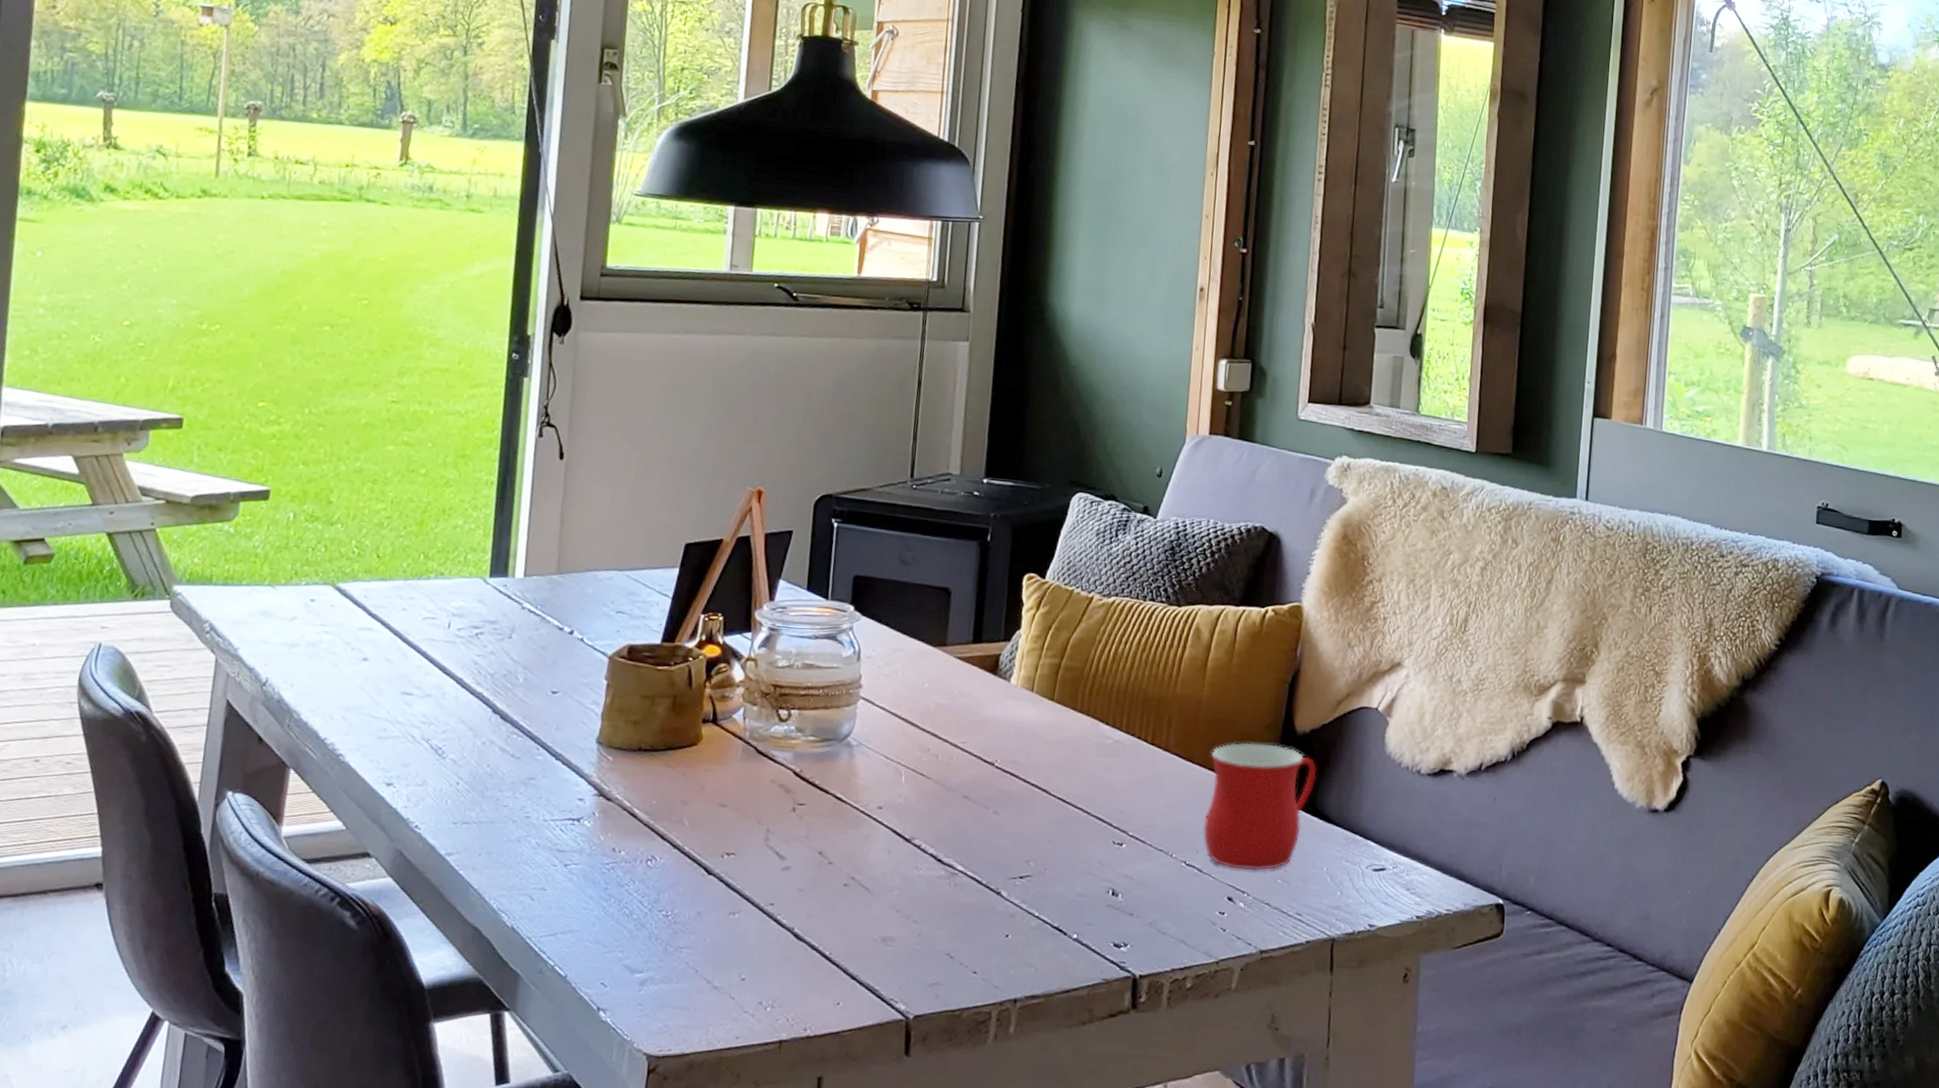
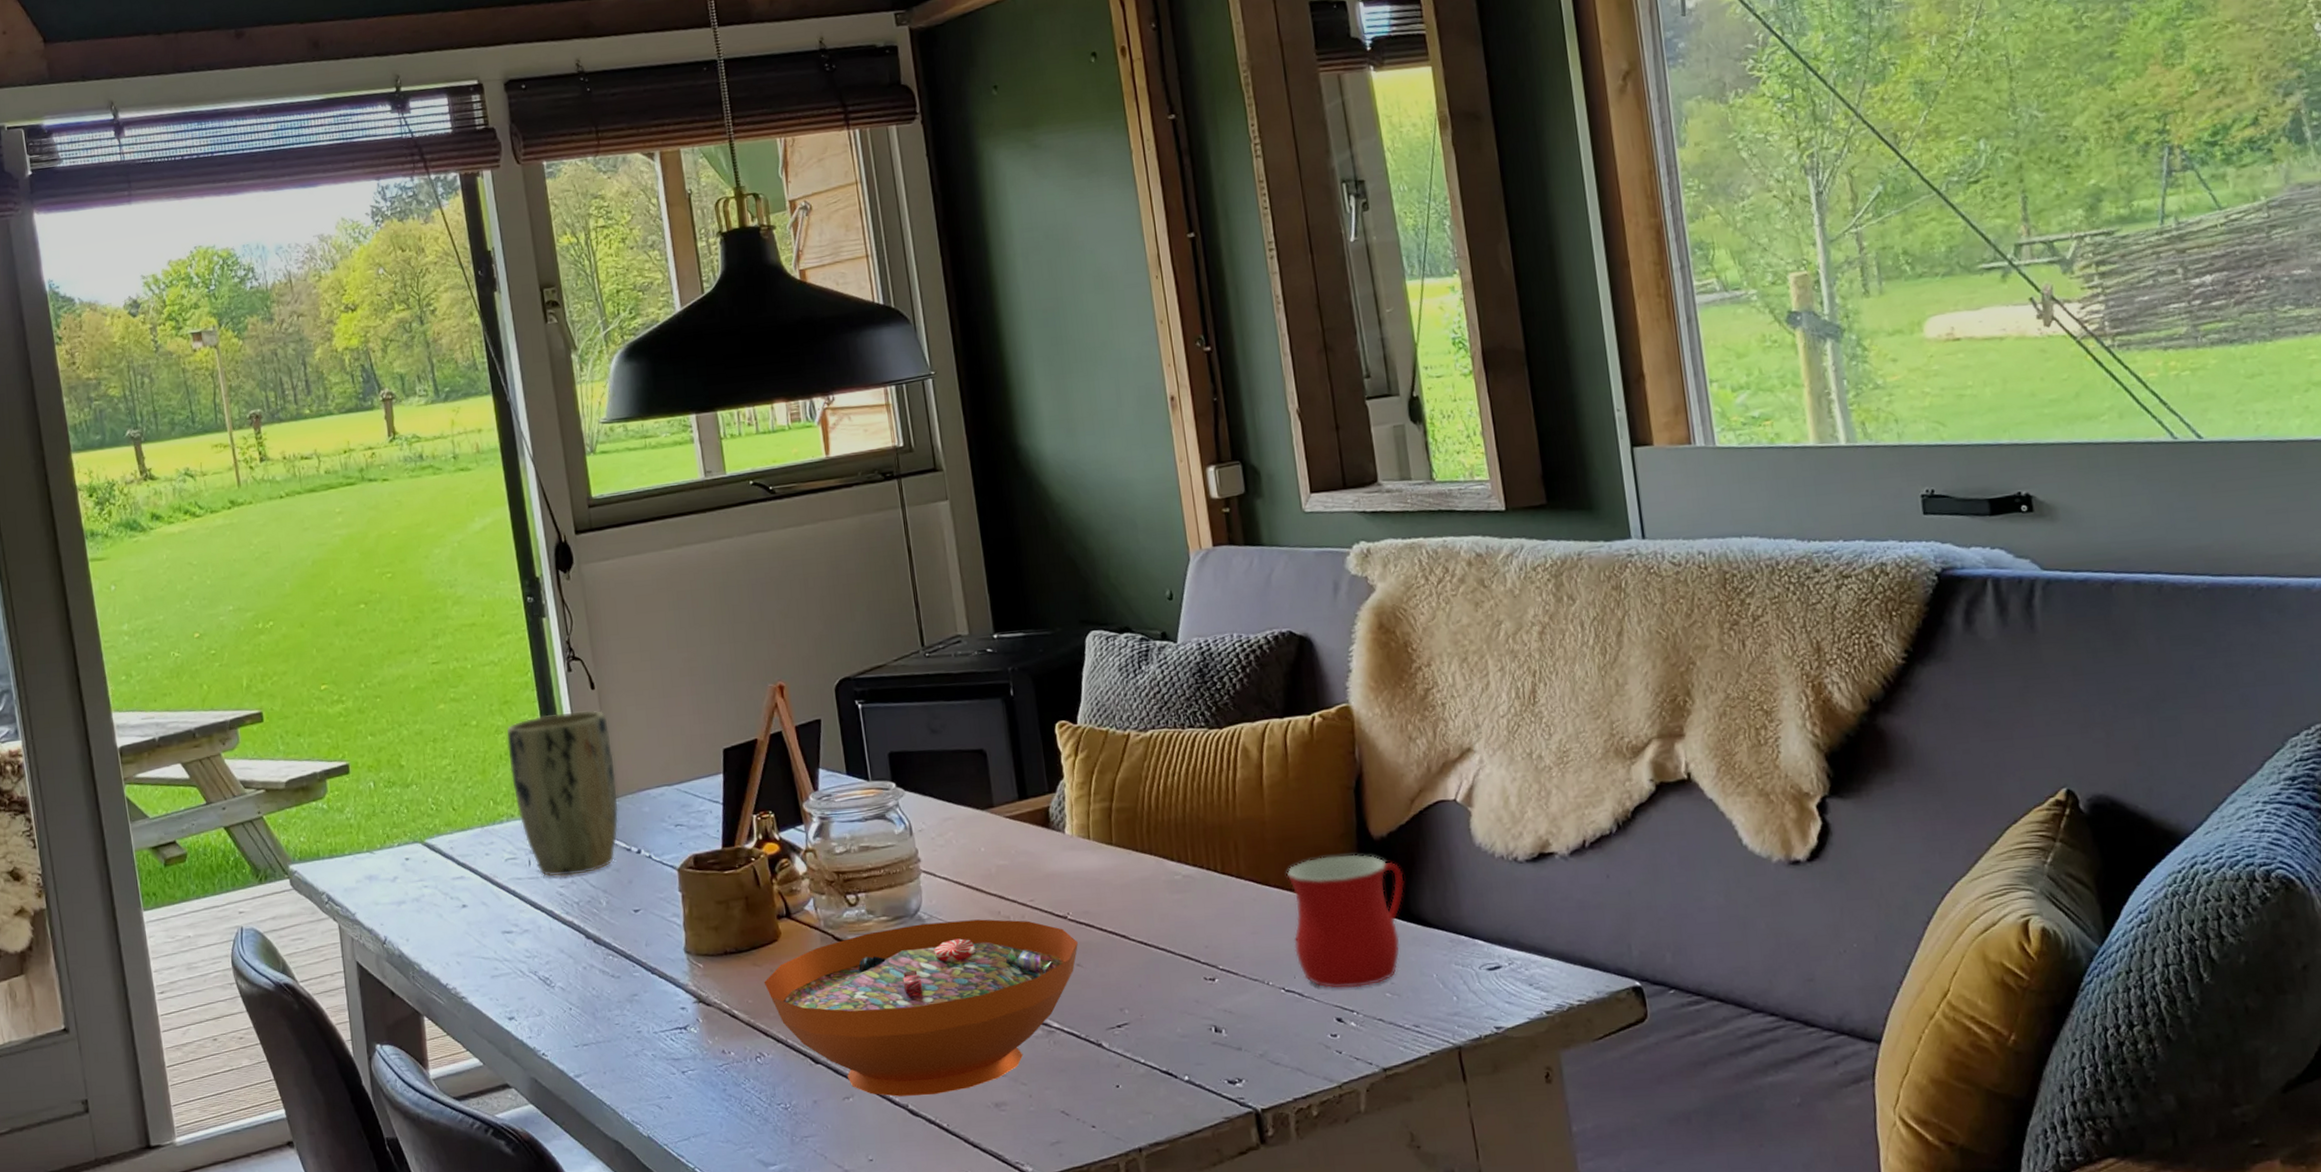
plant pot: none [449,477,570,646] -> present [507,710,619,877]
decorative bowl: none [673,749,999,921] -> present [763,919,1078,1097]

